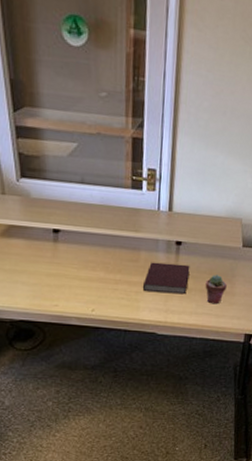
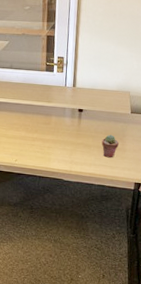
notebook: present [142,262,190,295] -> none [53,124,90,150]

